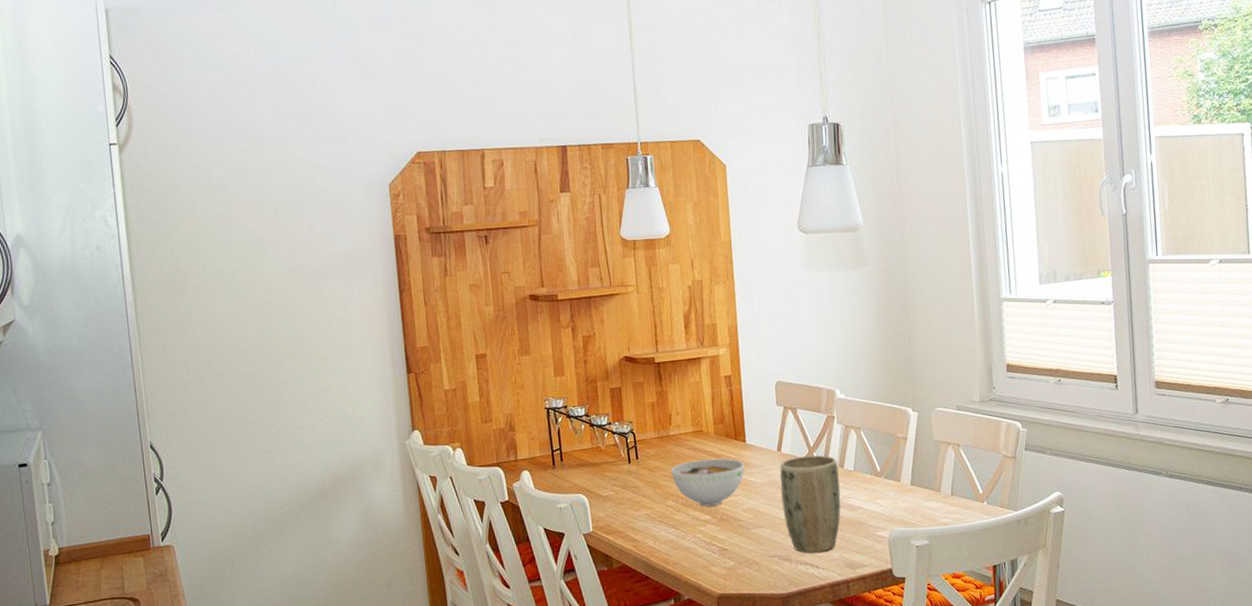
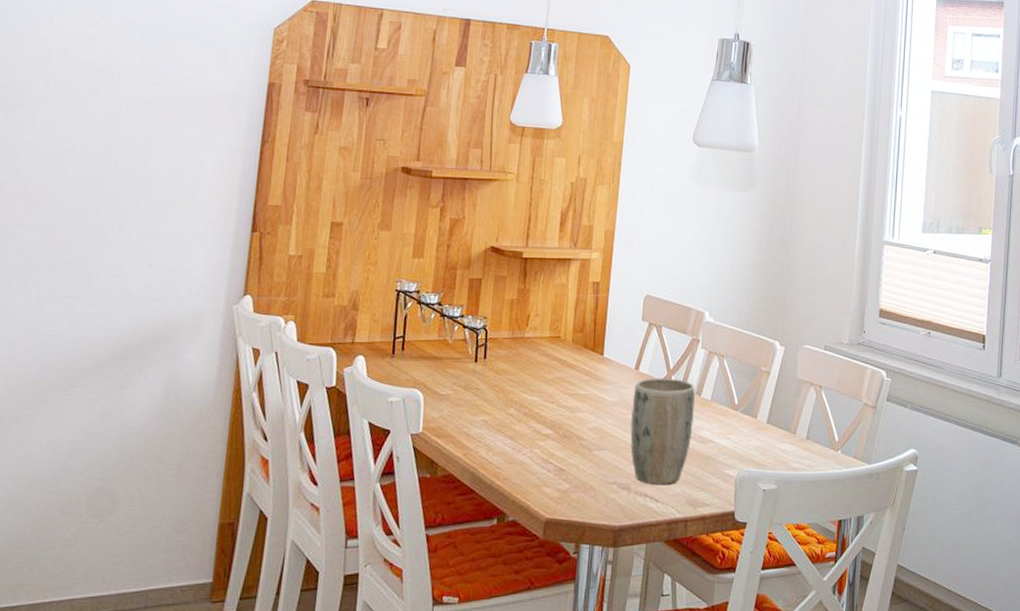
bowl: present [670,458,745,506] -> none [518,368,598,420]

